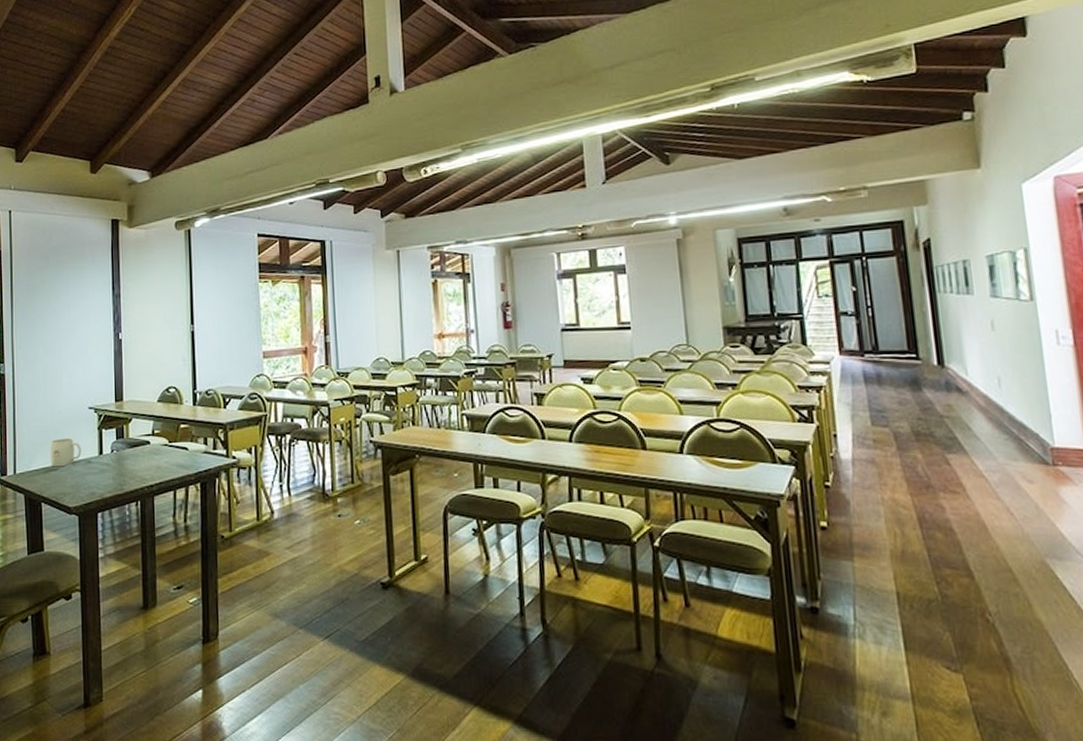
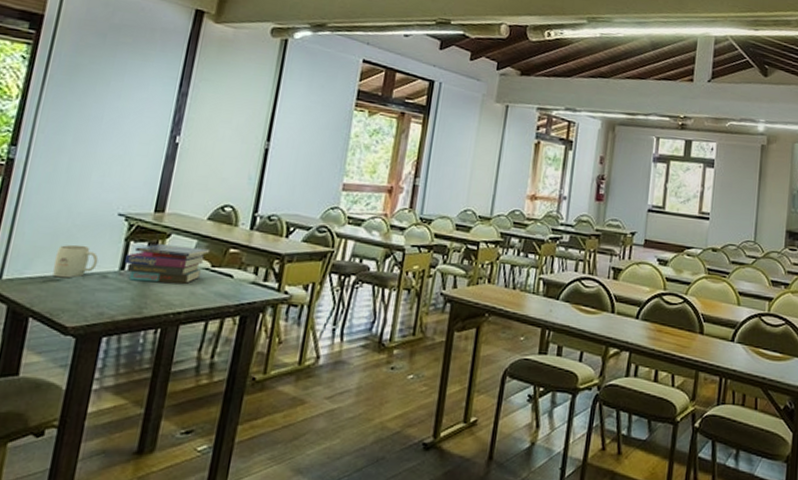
books: none [101,427,165,463] -> present [125,244,211,284]

